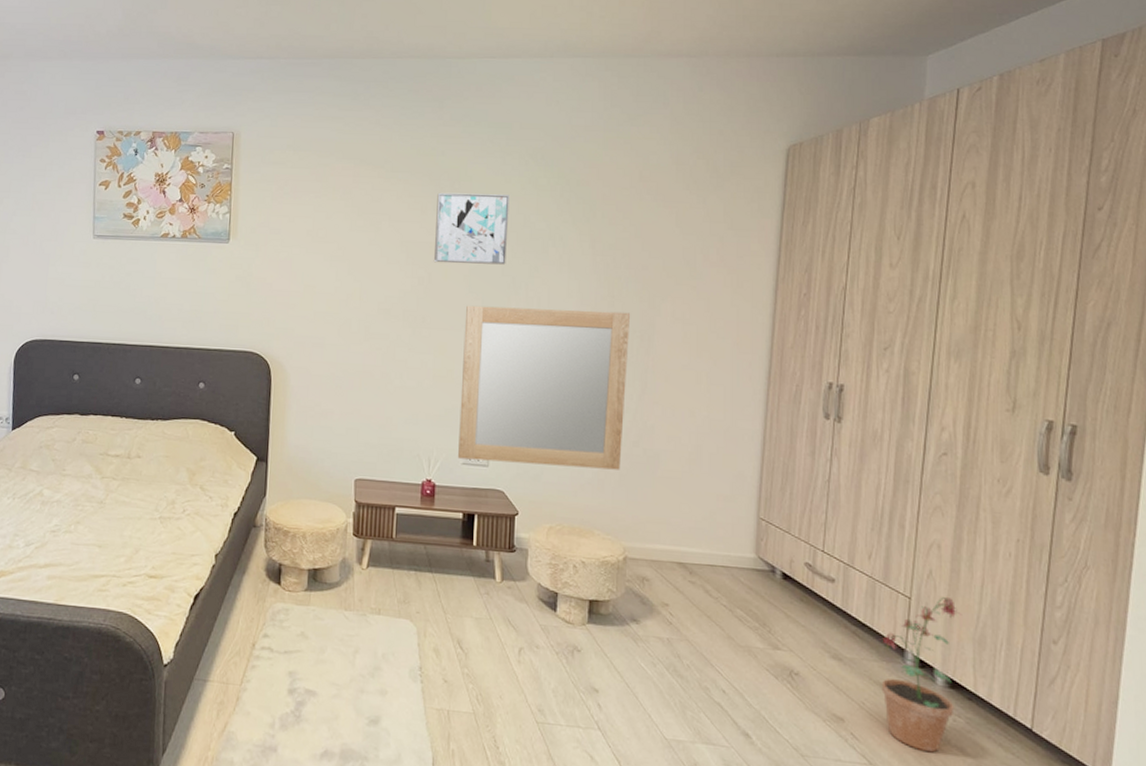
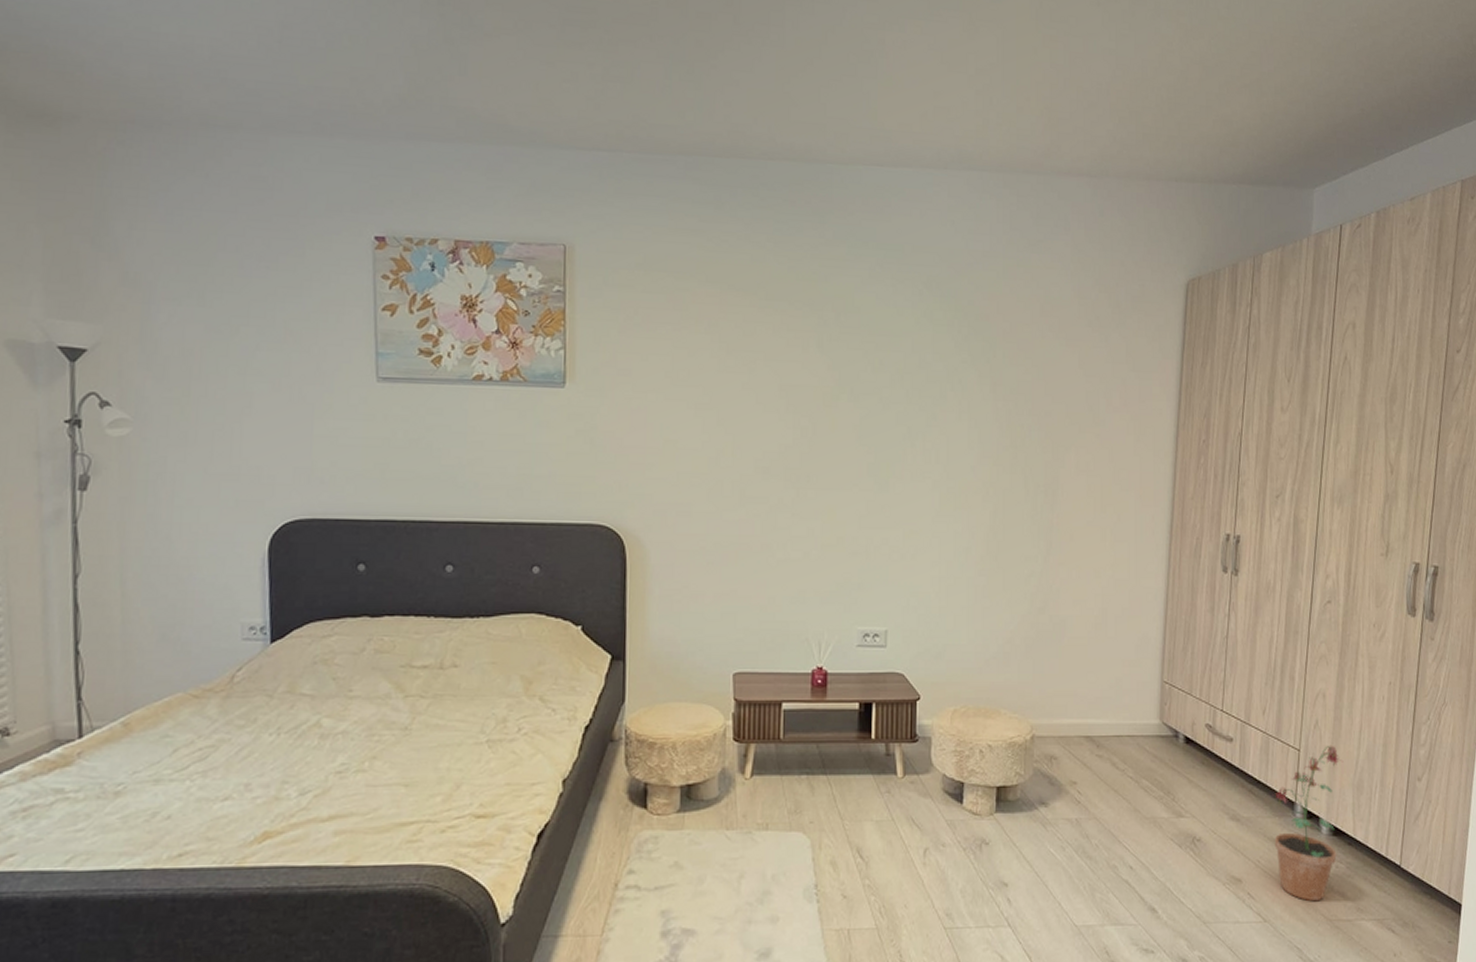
wall art: present [433,192,509,265] -> none [818,326,902,412]
home mirror: present [458,305,631,470] -> none [852,460,1035,641]

